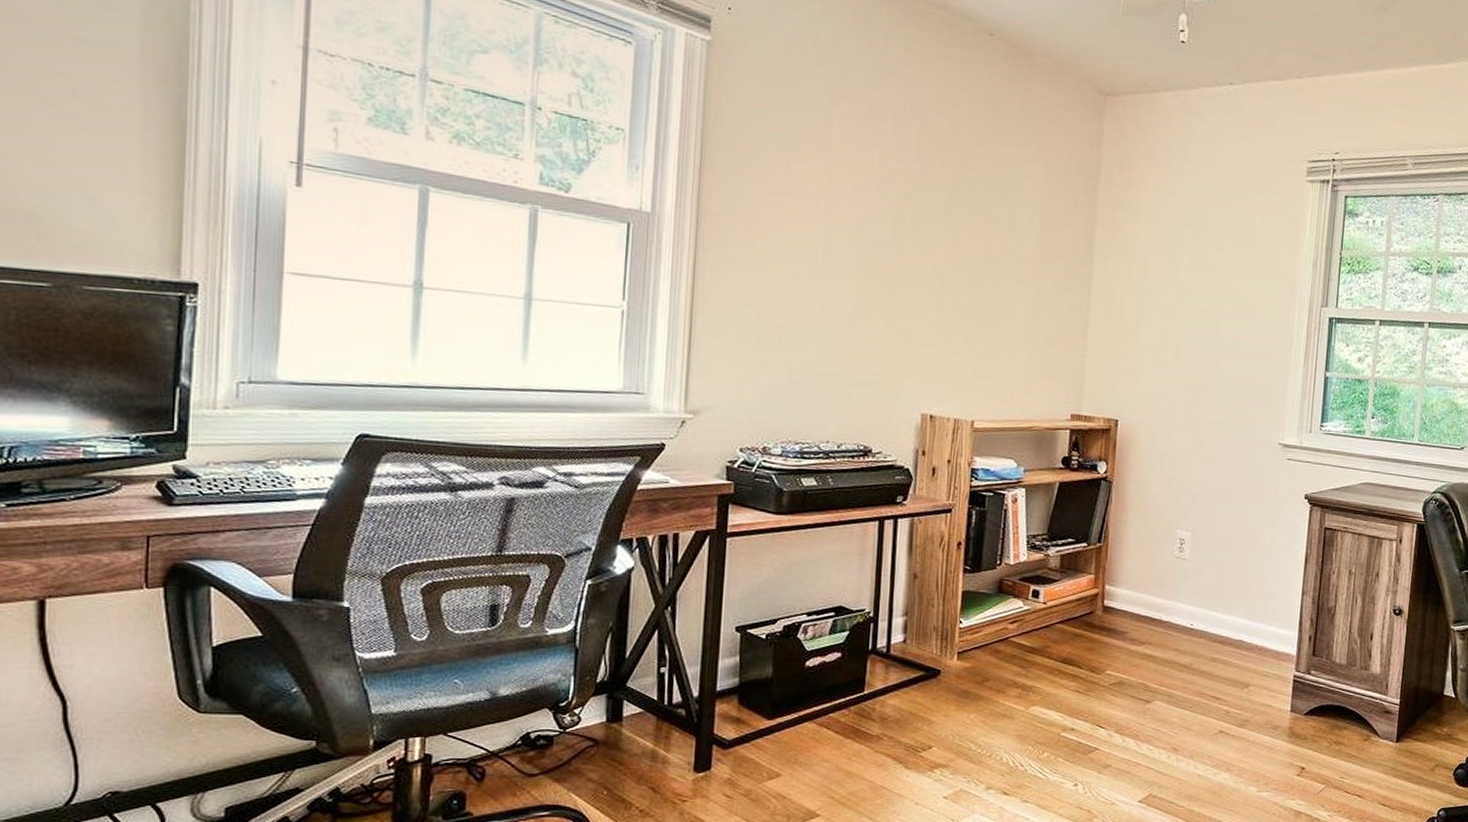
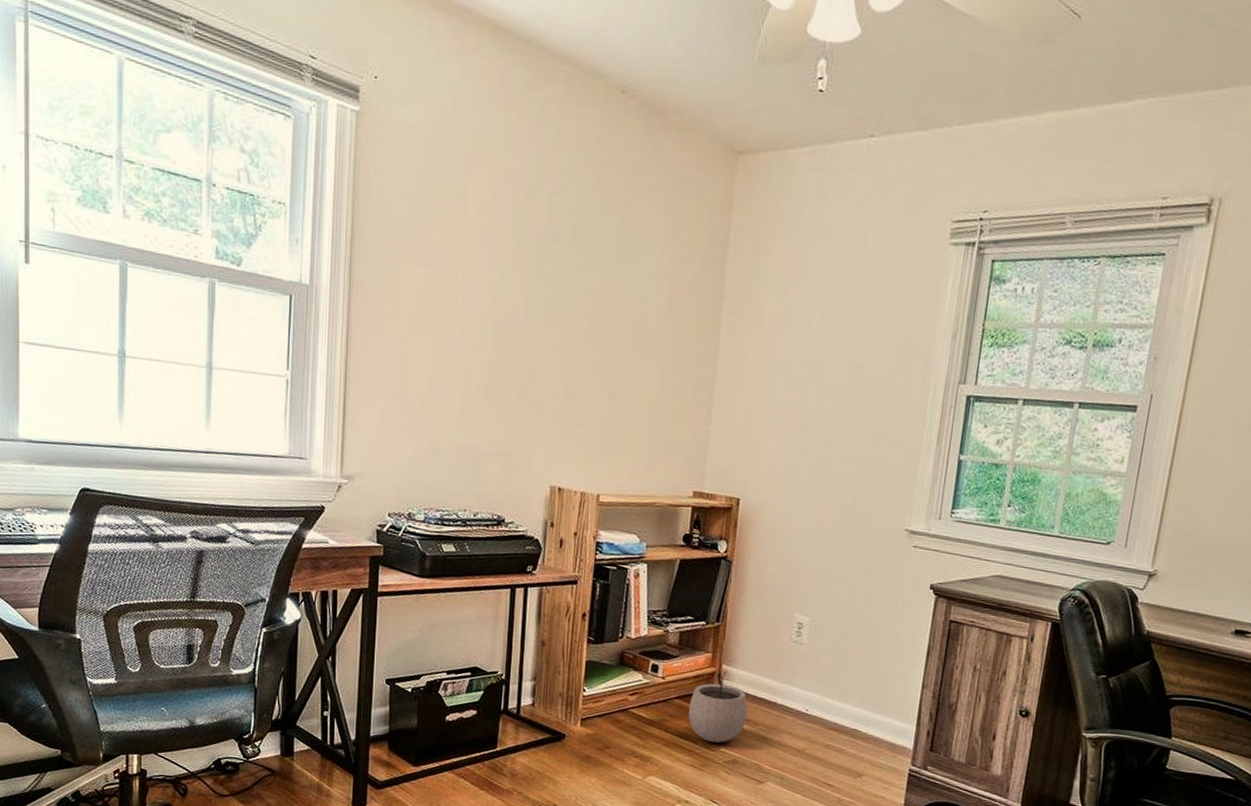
plant pot: none [1071,590,1133,665] -> present [688,670,748,743]

